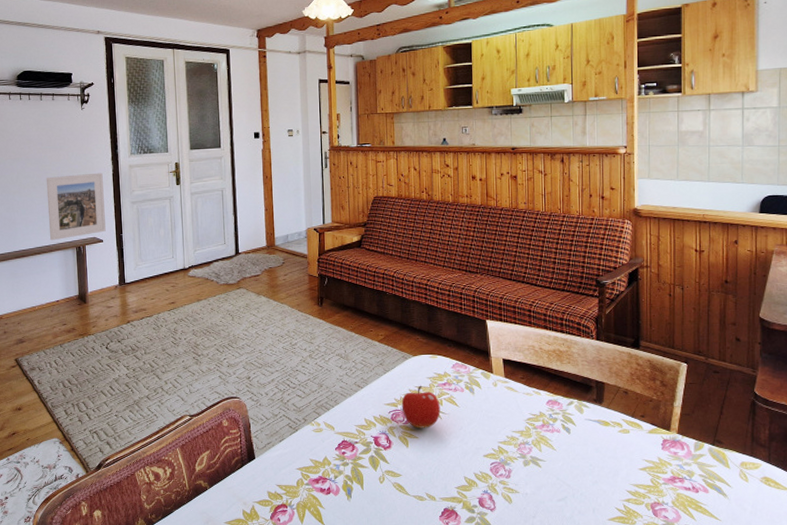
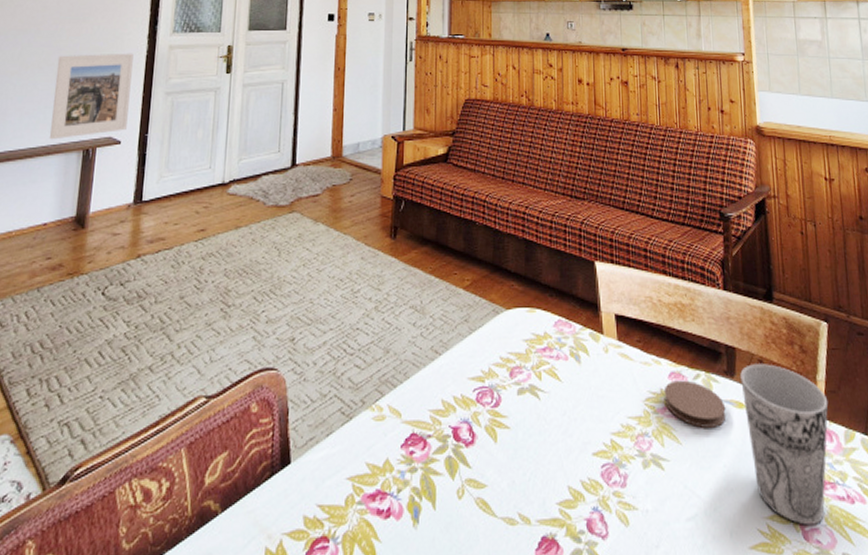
fruit: present [401,385,441,428] -> none [490,351,539,414]
coaster: none [542,406,594,439] -> present [664,380,726,428]
cup: none [608,394,683,506] -> present [740,364,828,525]

